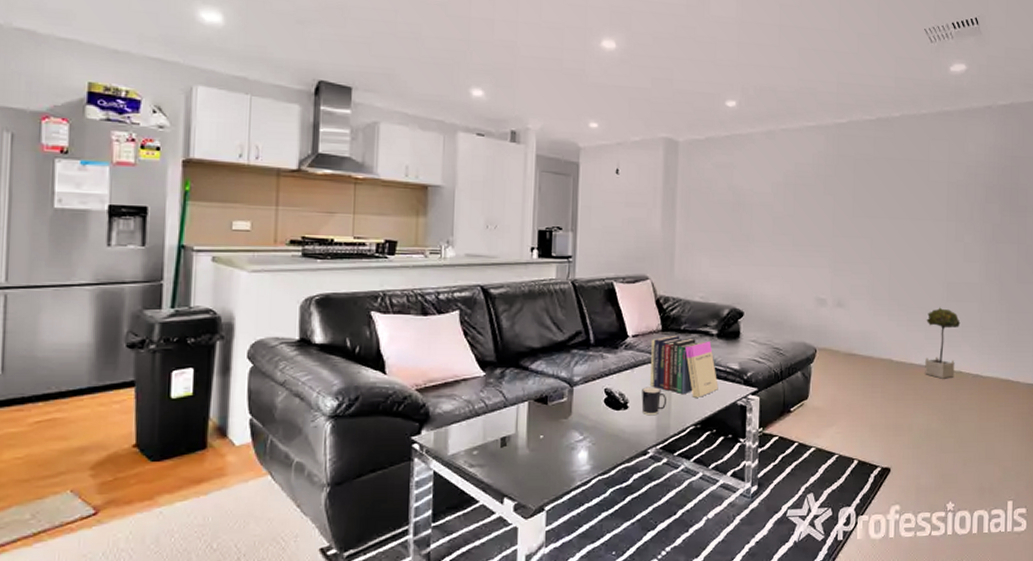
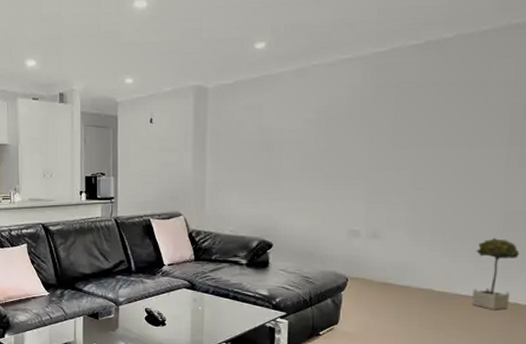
mug: present [641,387,666,416] -> none [177,308,199,332]
books: present [650,335,718,397] -> none [185,264,248,319]

